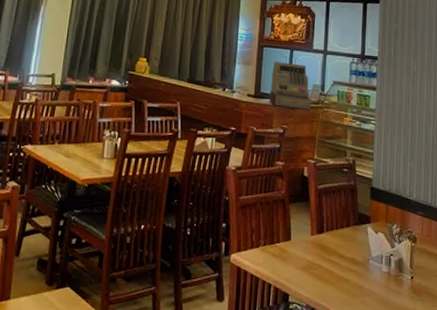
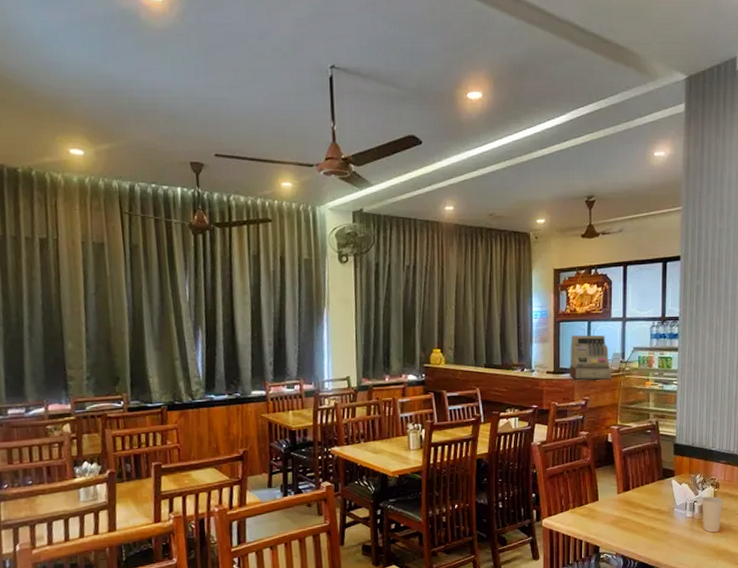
cup: none [398,250,421,295] -> present [701,496,723,533]

